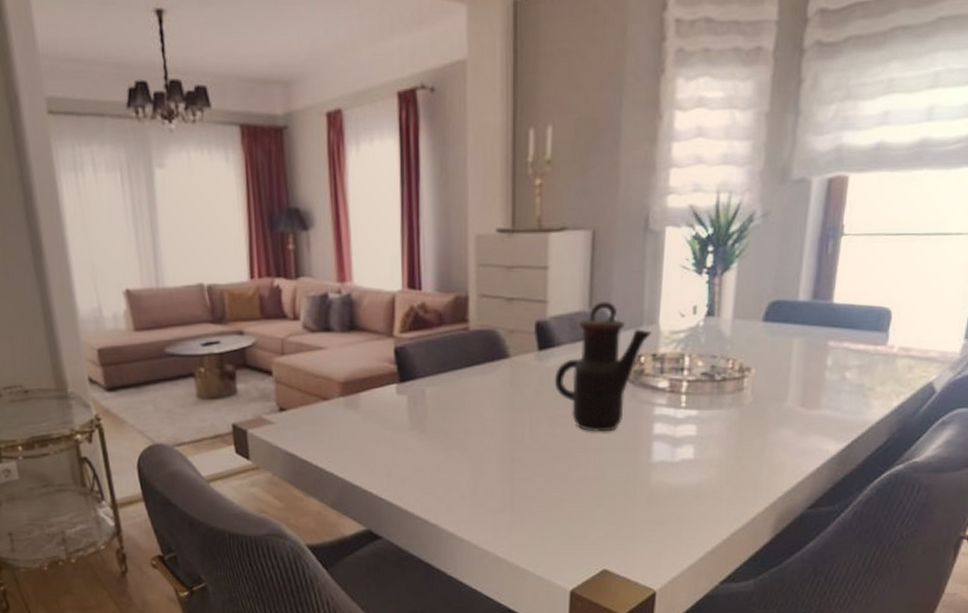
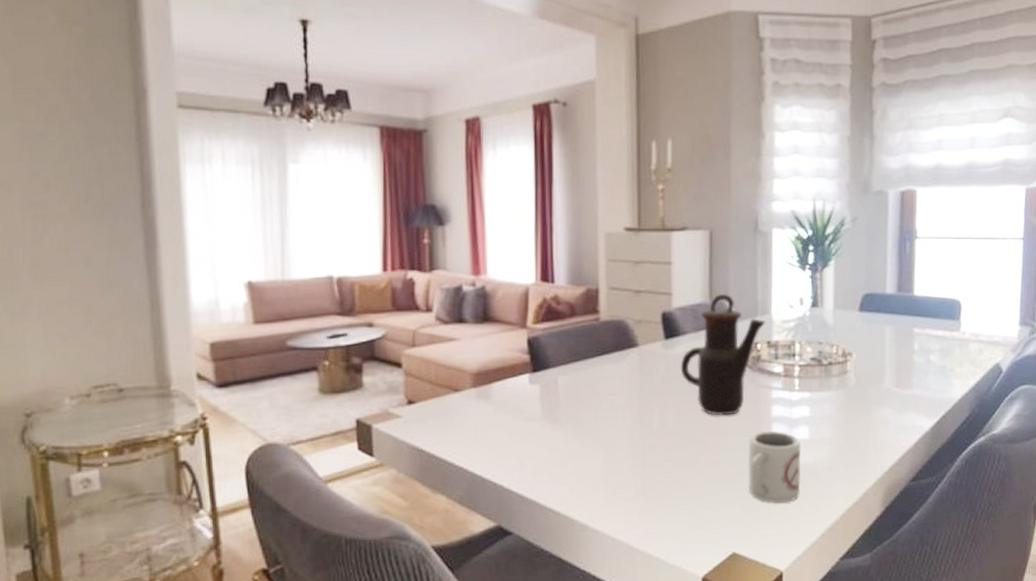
cup: none [623,449,685,523] -> present [748,430,802,503]

